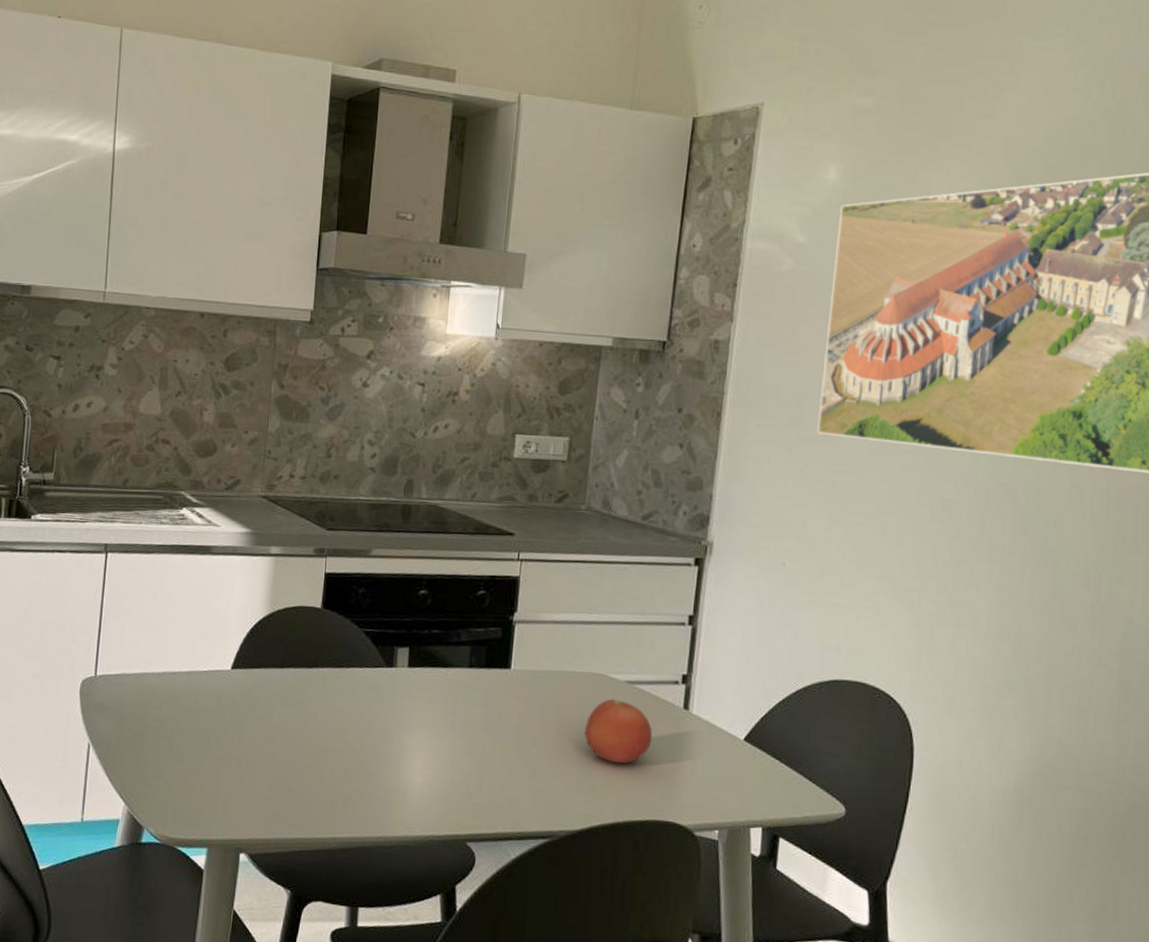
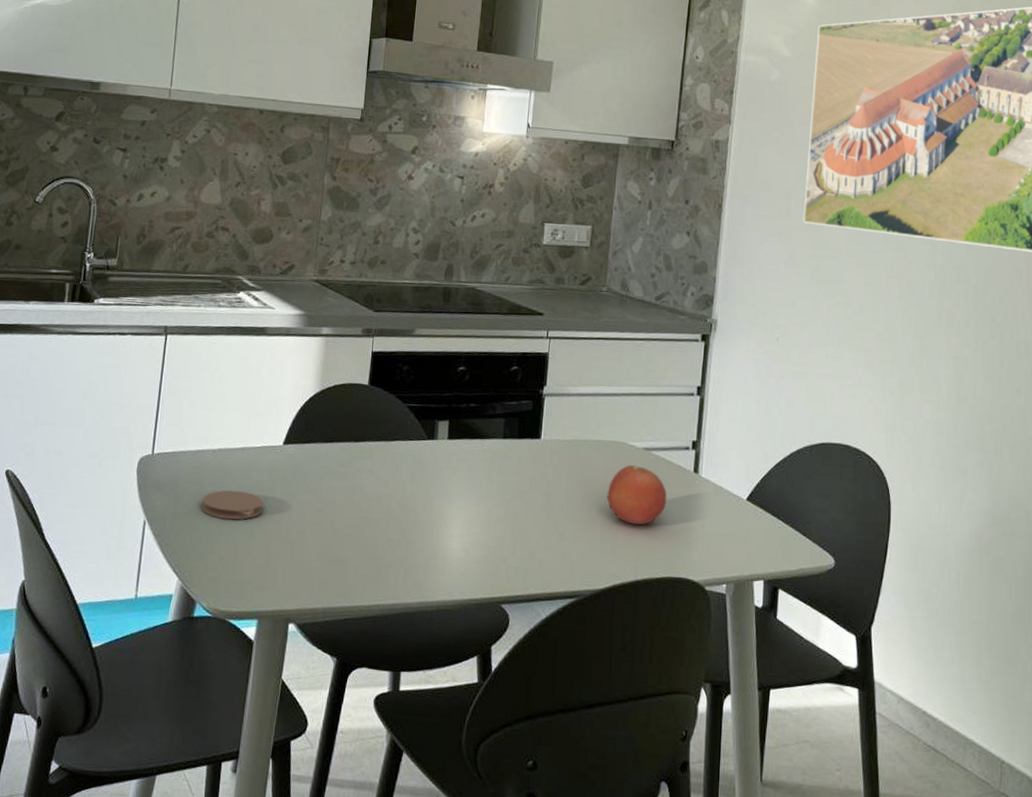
coaster: none [147,714,212,746] -> present [201,490,264,520]

